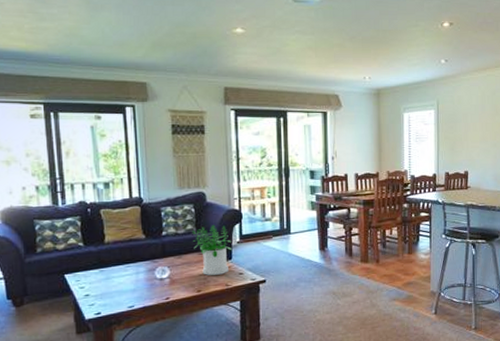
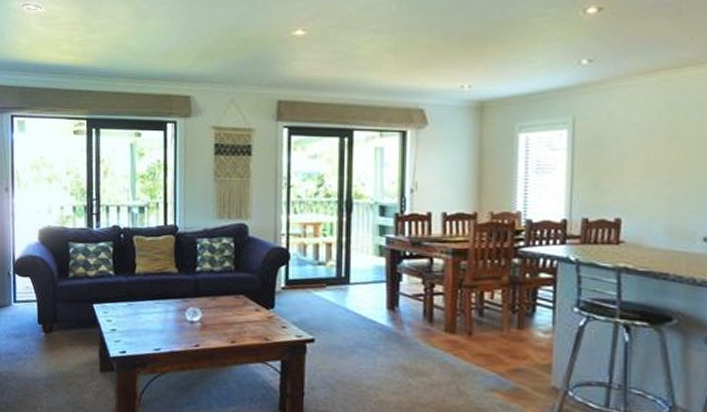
potted plant: present [192,225,231,275] -> none [229,264,275,325]

